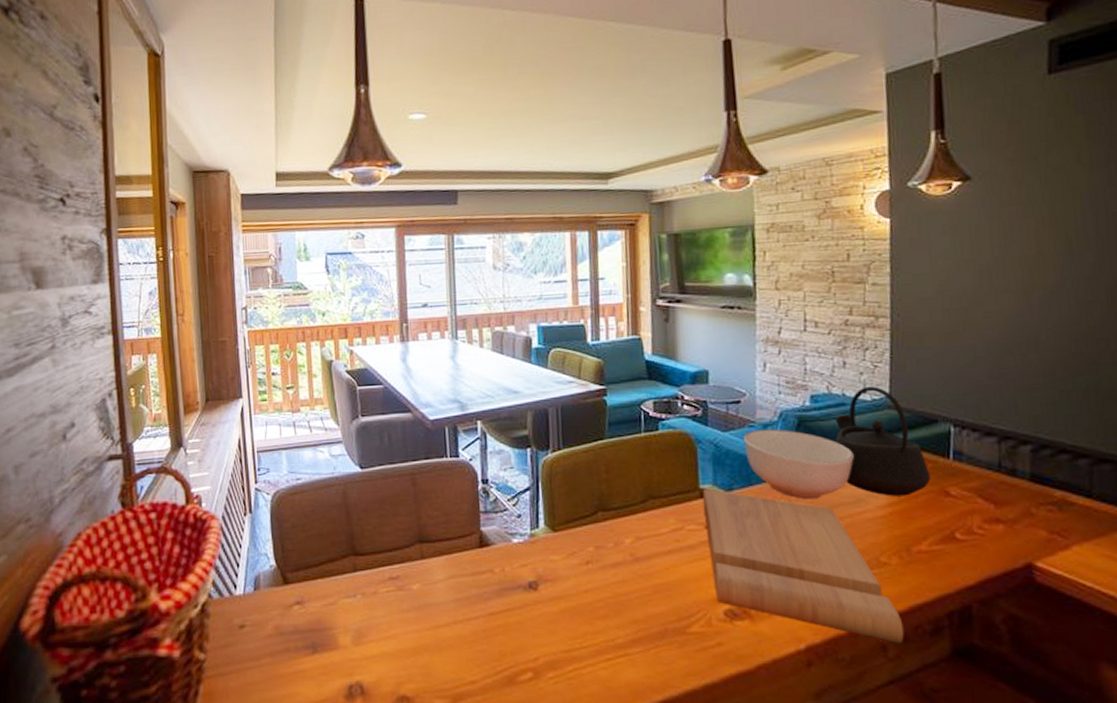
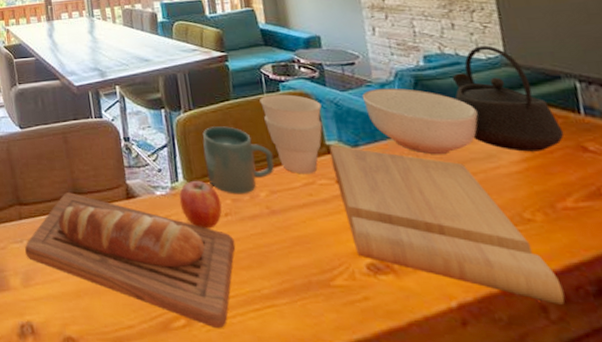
bread loaf: none [359,541,594,680] -> present [25,193,236,329]
fruit: none [538,526,583,578] -> present [179,180,222,229]
mug: none [569,468,644,540] -> present [202,126,275,193]
cup: none [636,434,700,520] -> present [259,94,323,175]

